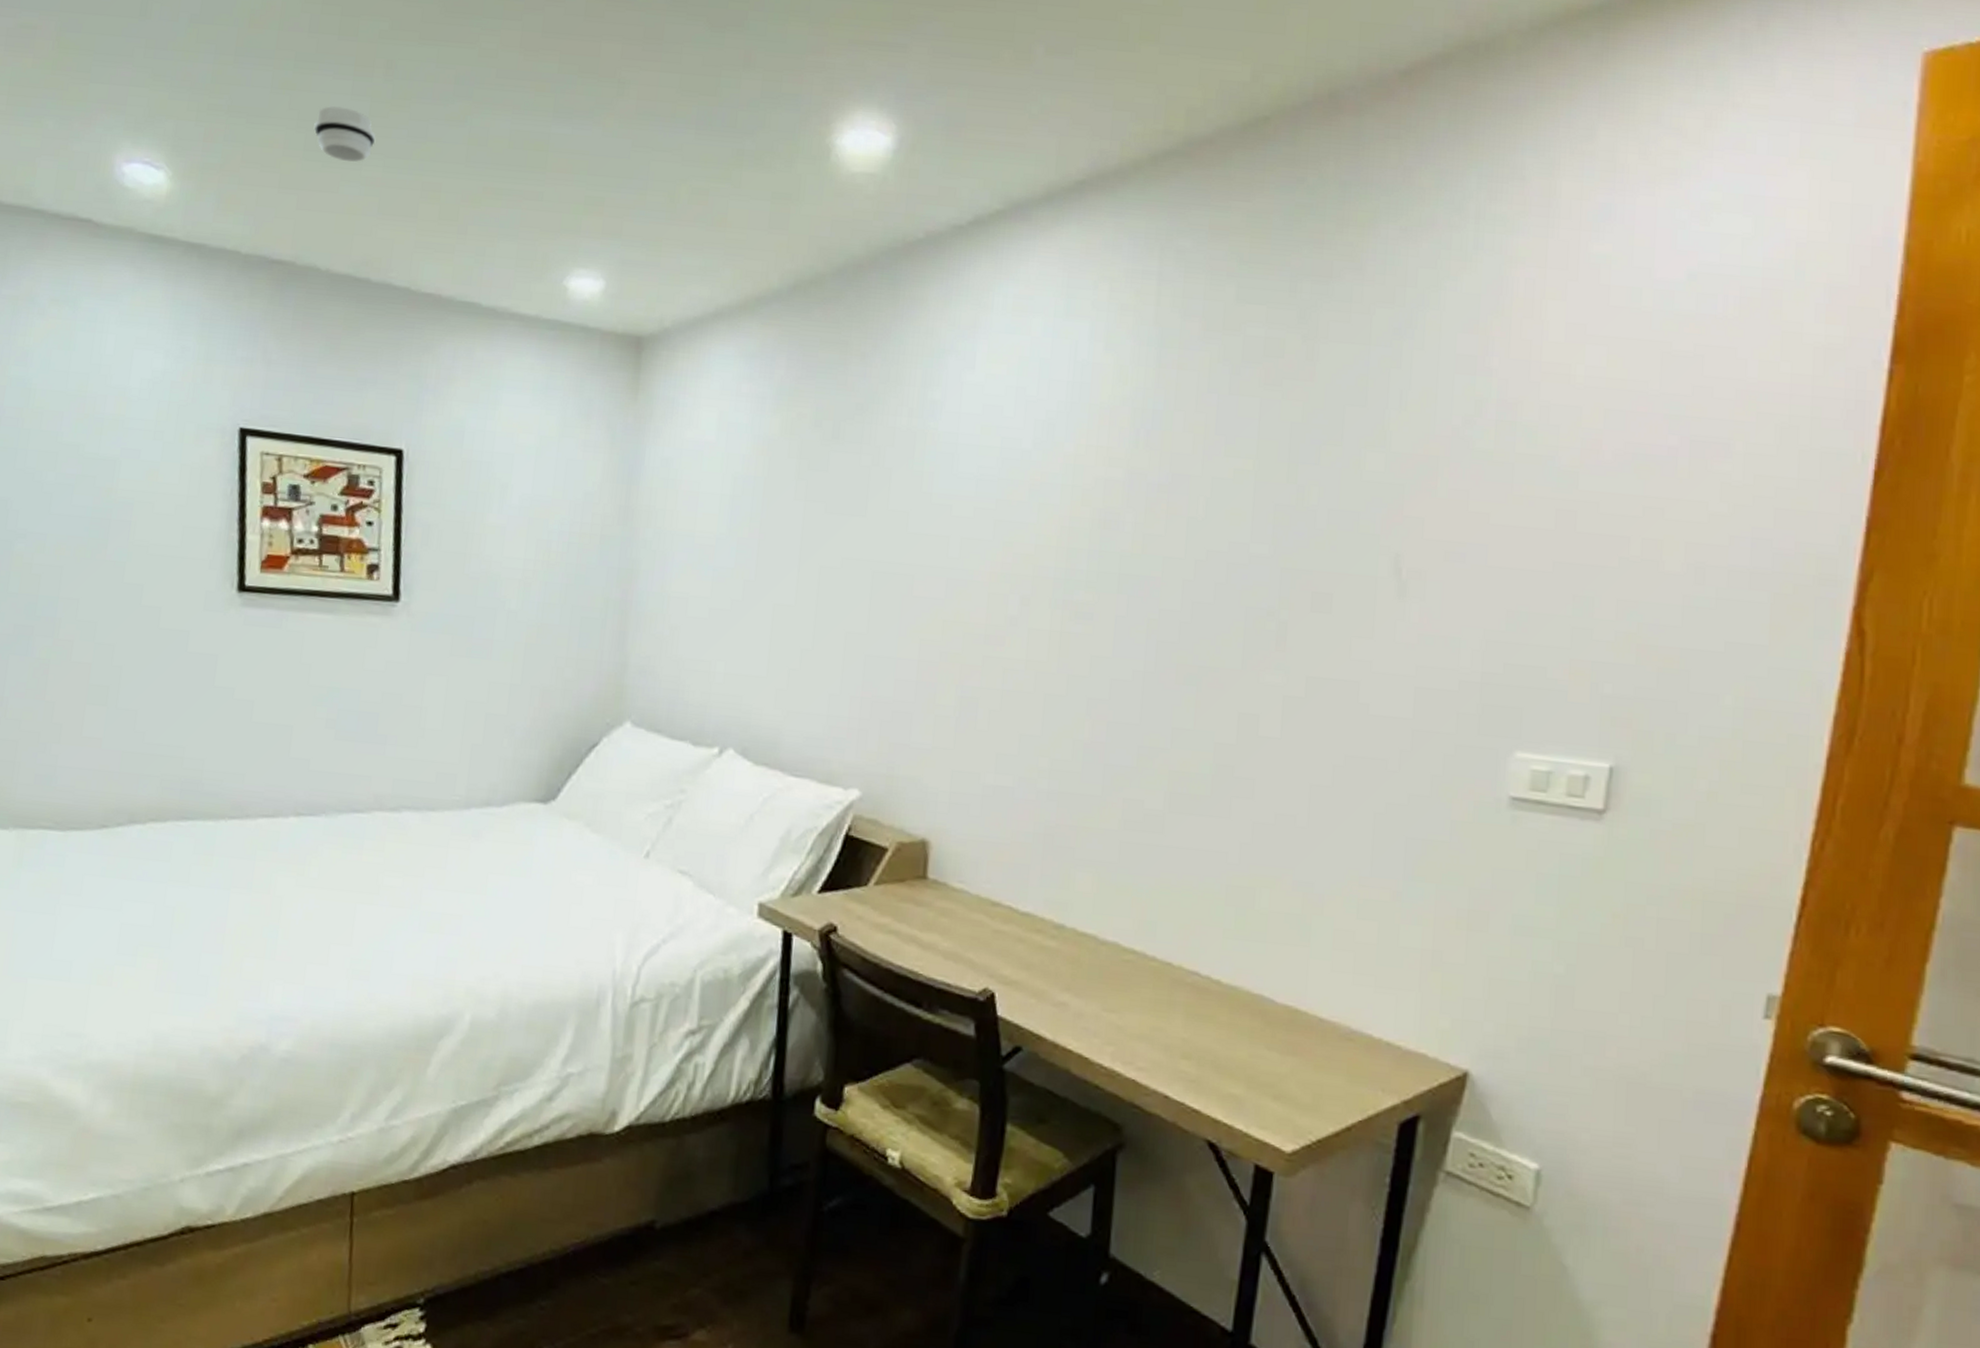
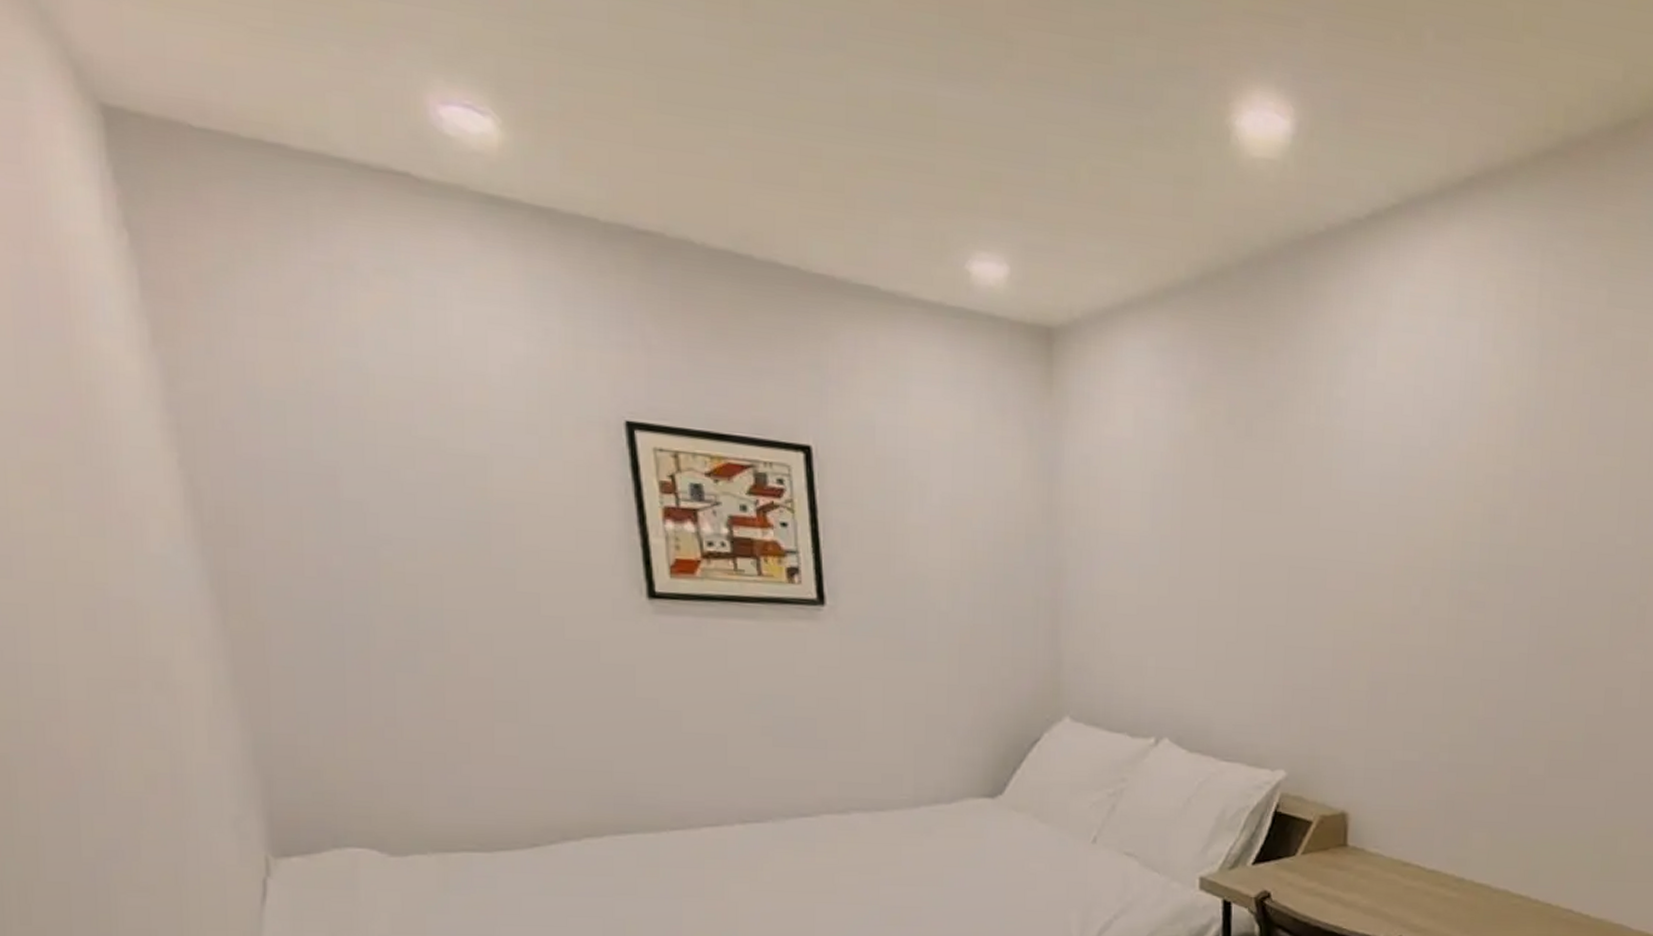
smoke detector: present [314,106,376,163] -> none [666,49,741,119]

